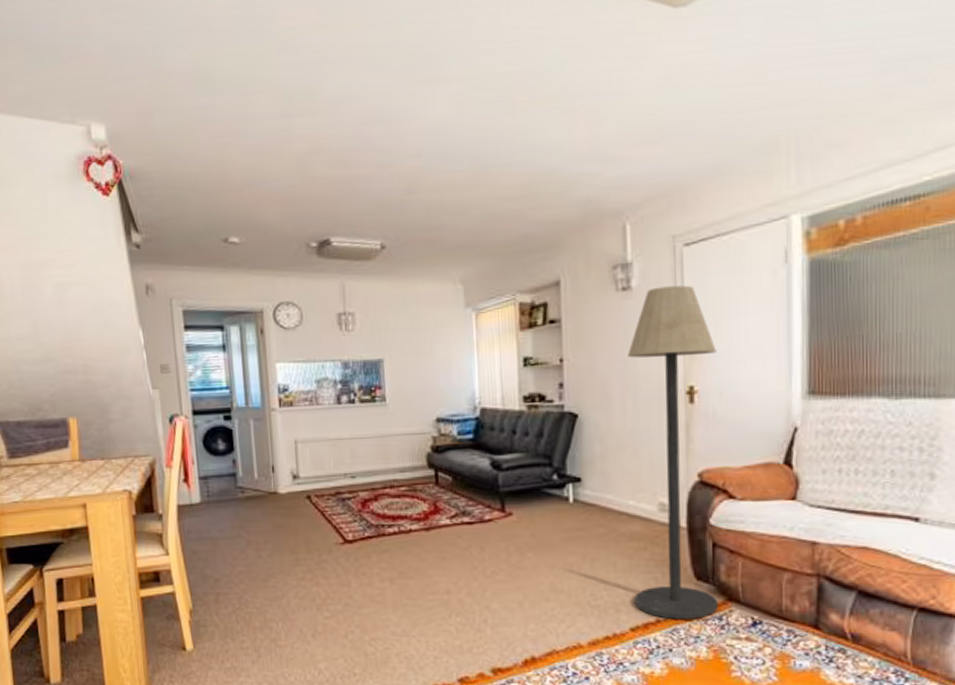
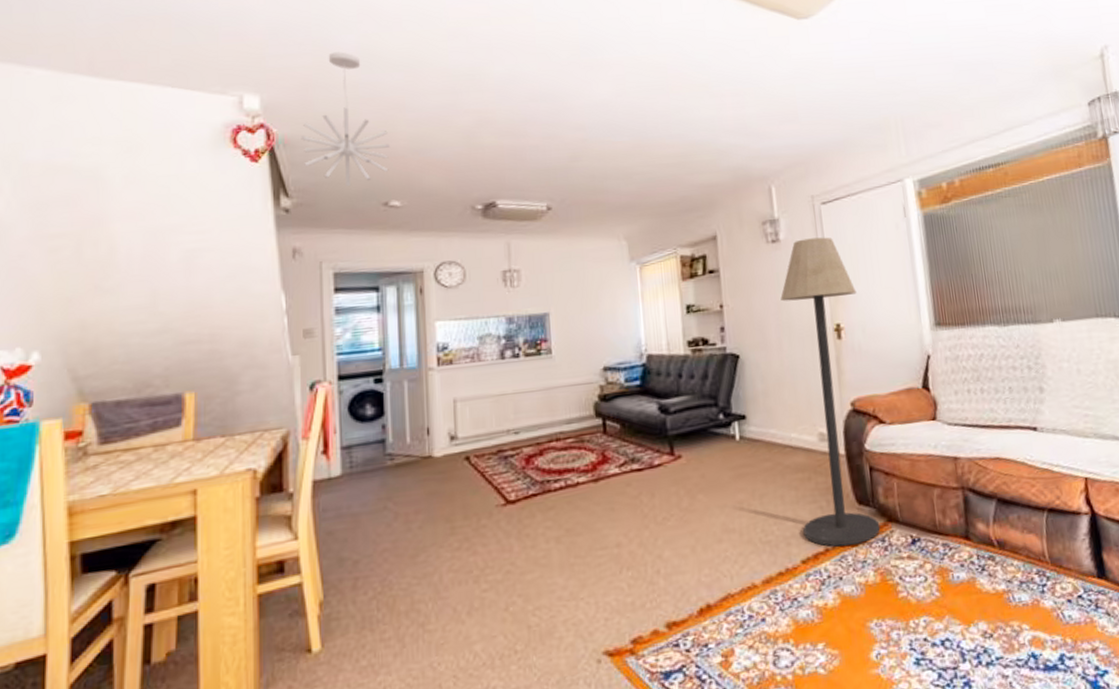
pendant light: none [144,72,227,221] -> present [301,52,390,186]

